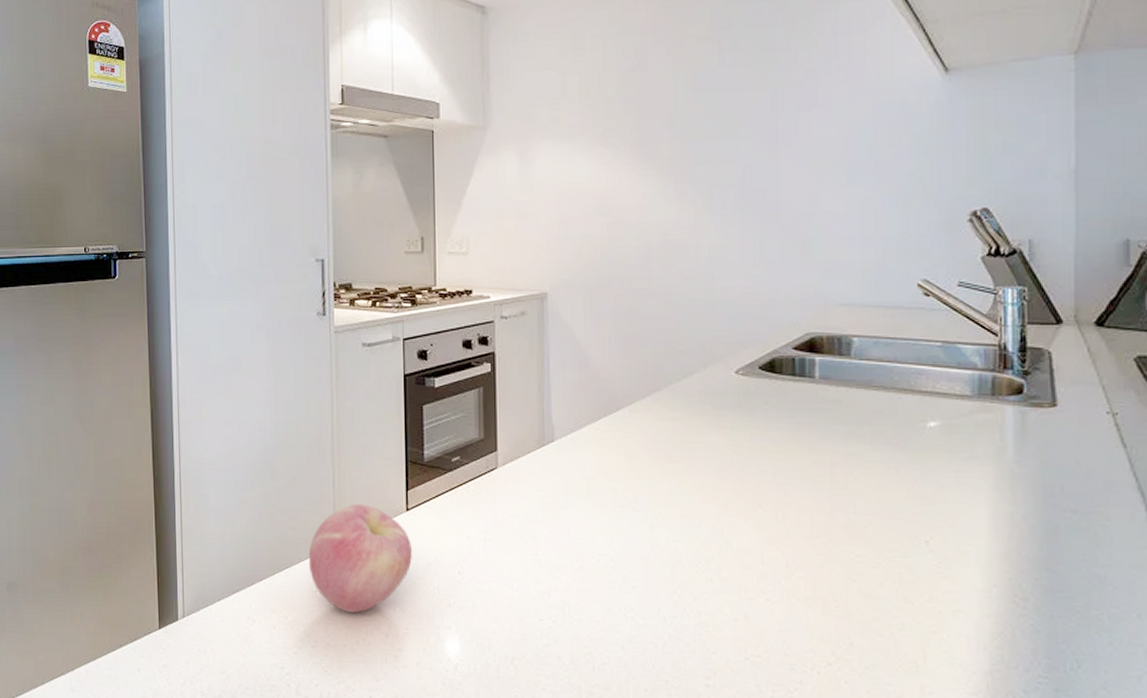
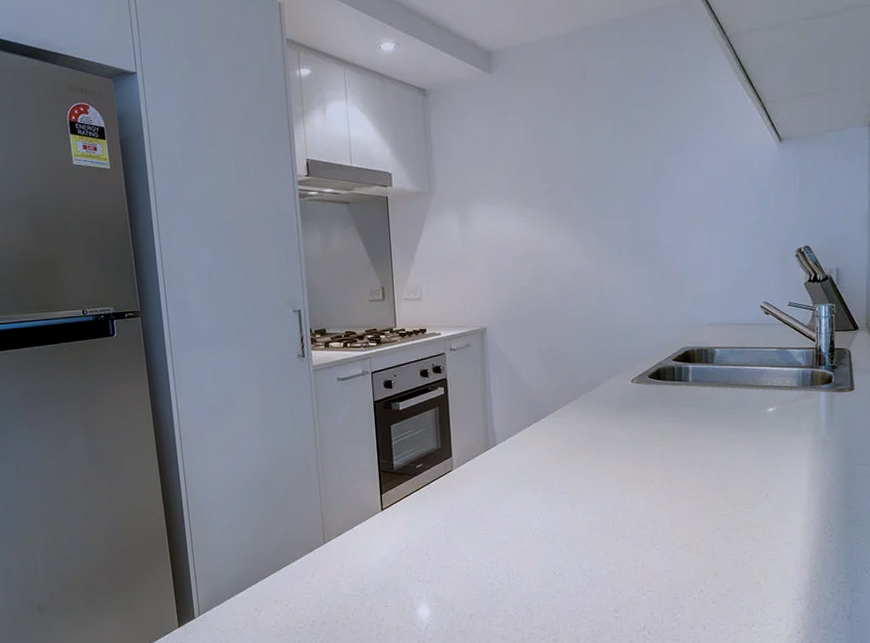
apple: present [308,504,412,613] -> none [302,508,388,595]

